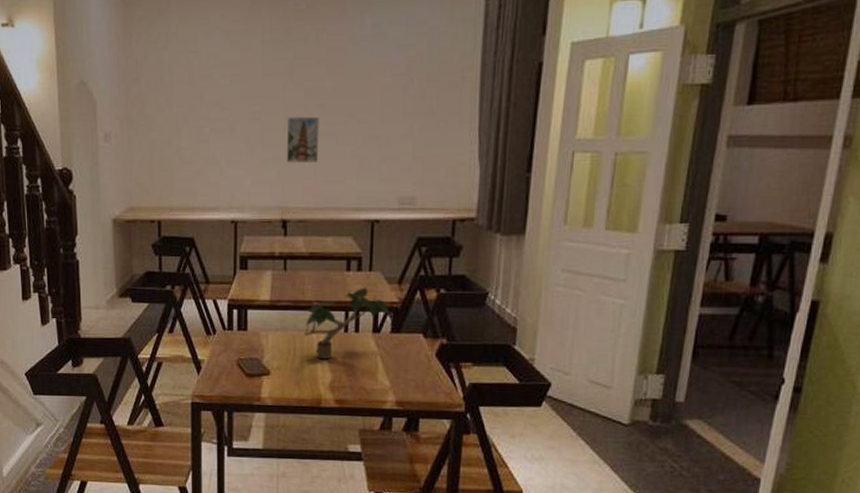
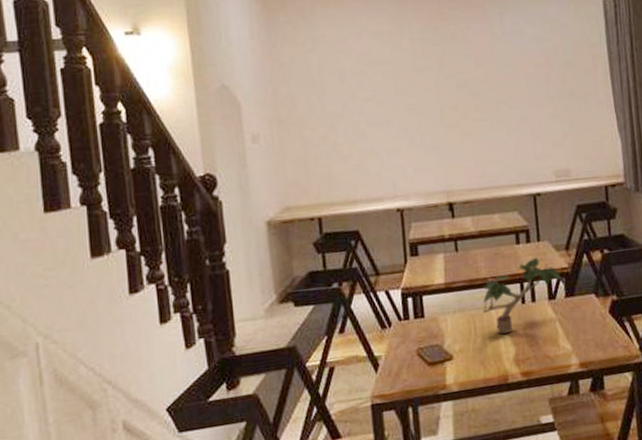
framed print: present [286,116,320,164] -> none [442,105,476,149]

